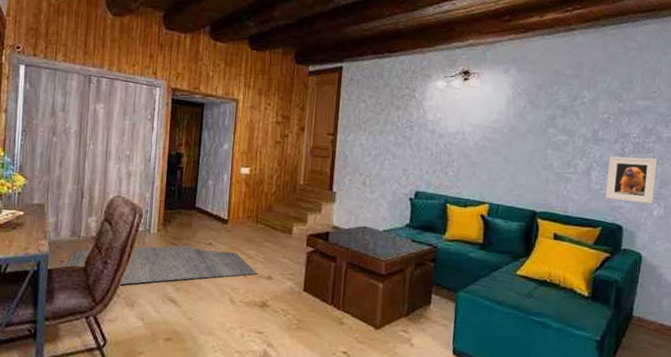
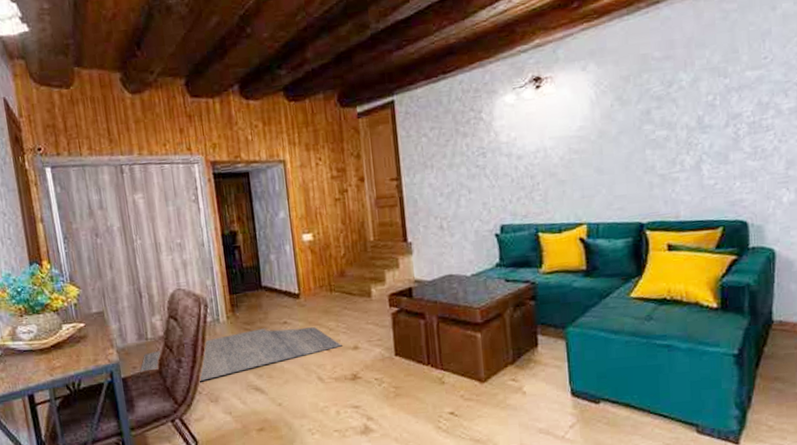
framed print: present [605,156,658,204] -> none [721,136,781,194]

